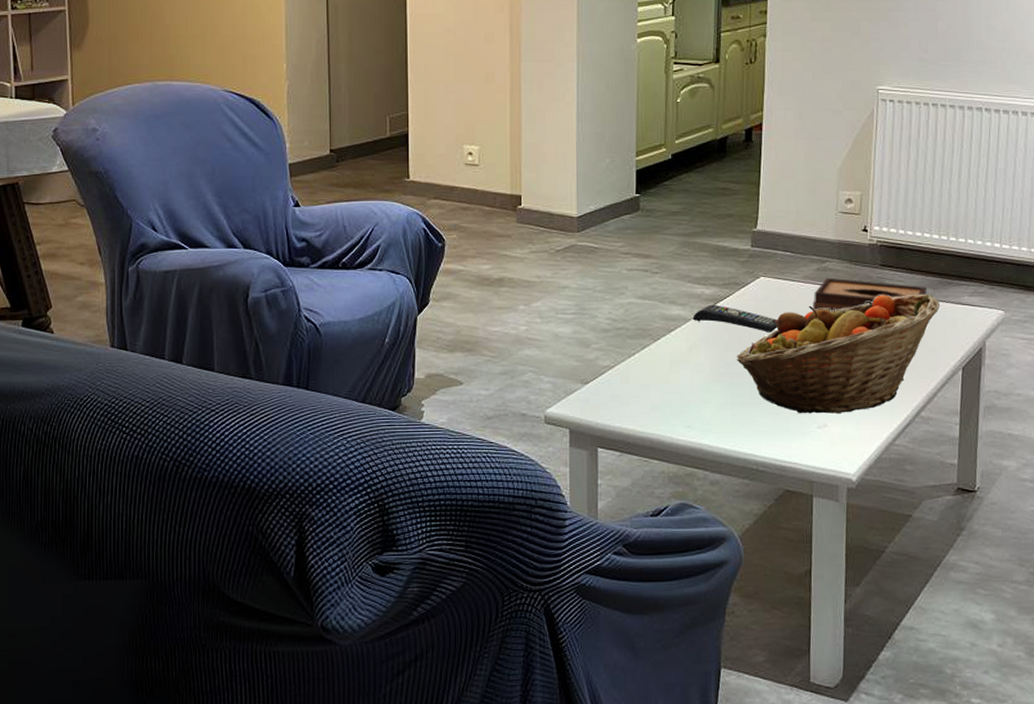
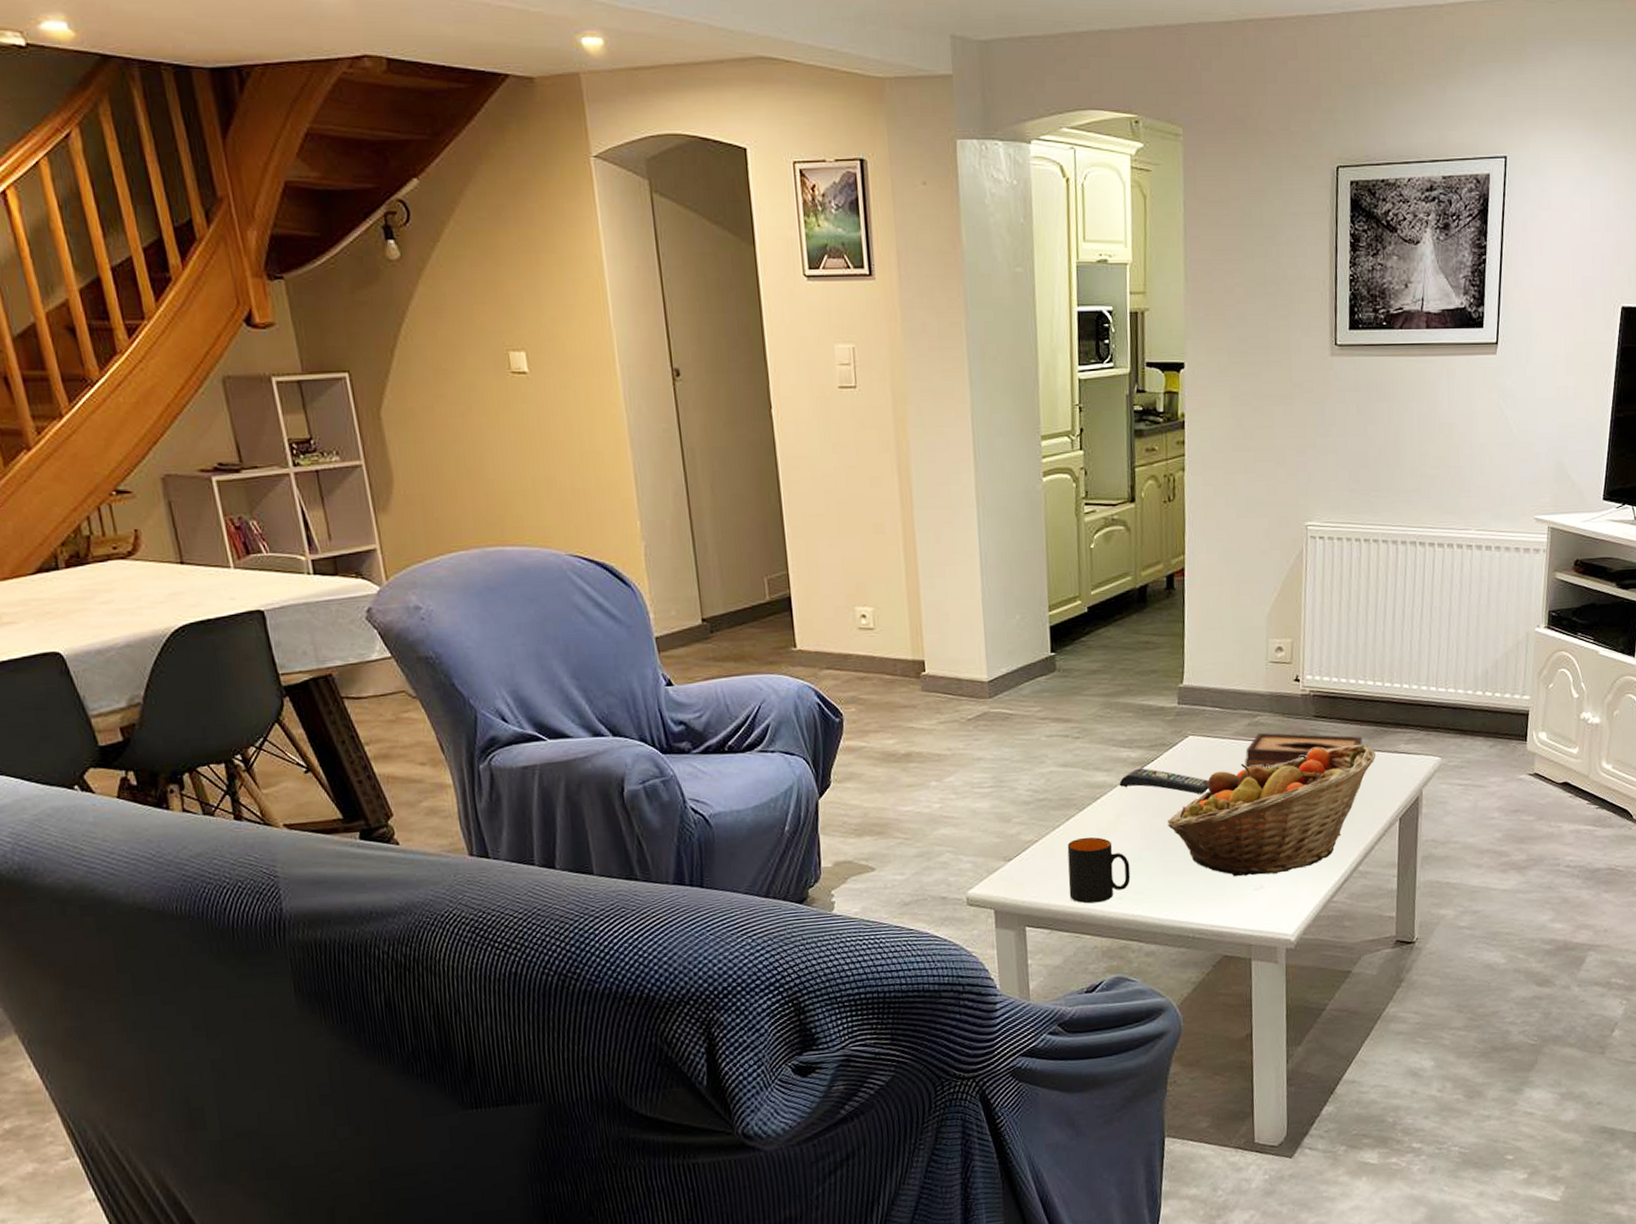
mug: none [640,366,699,430] -> present [1067,837,1131,904]

